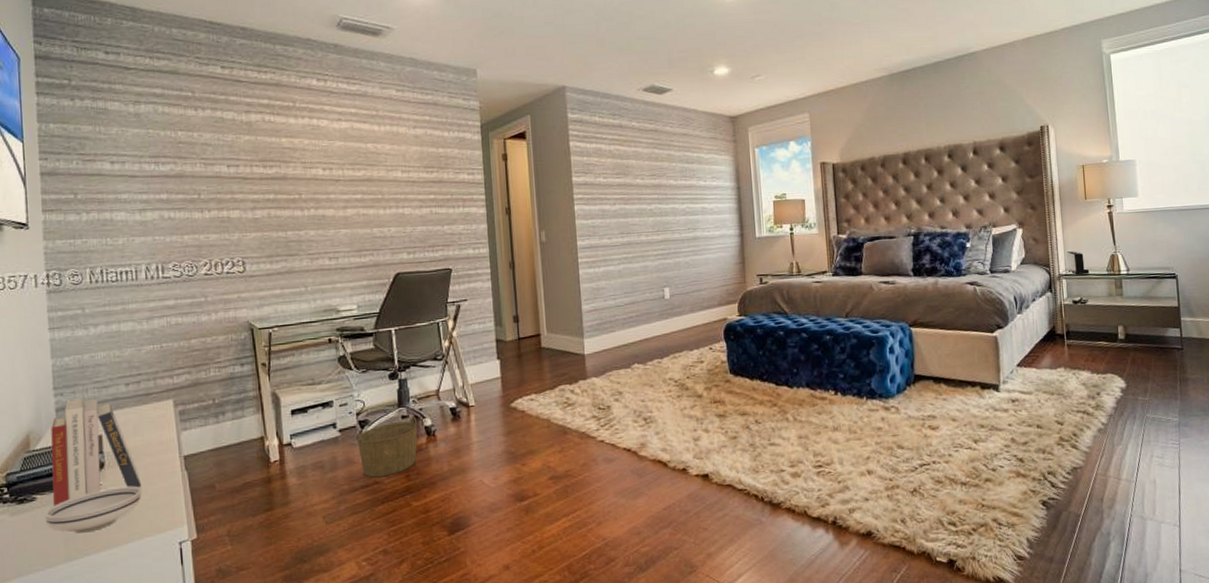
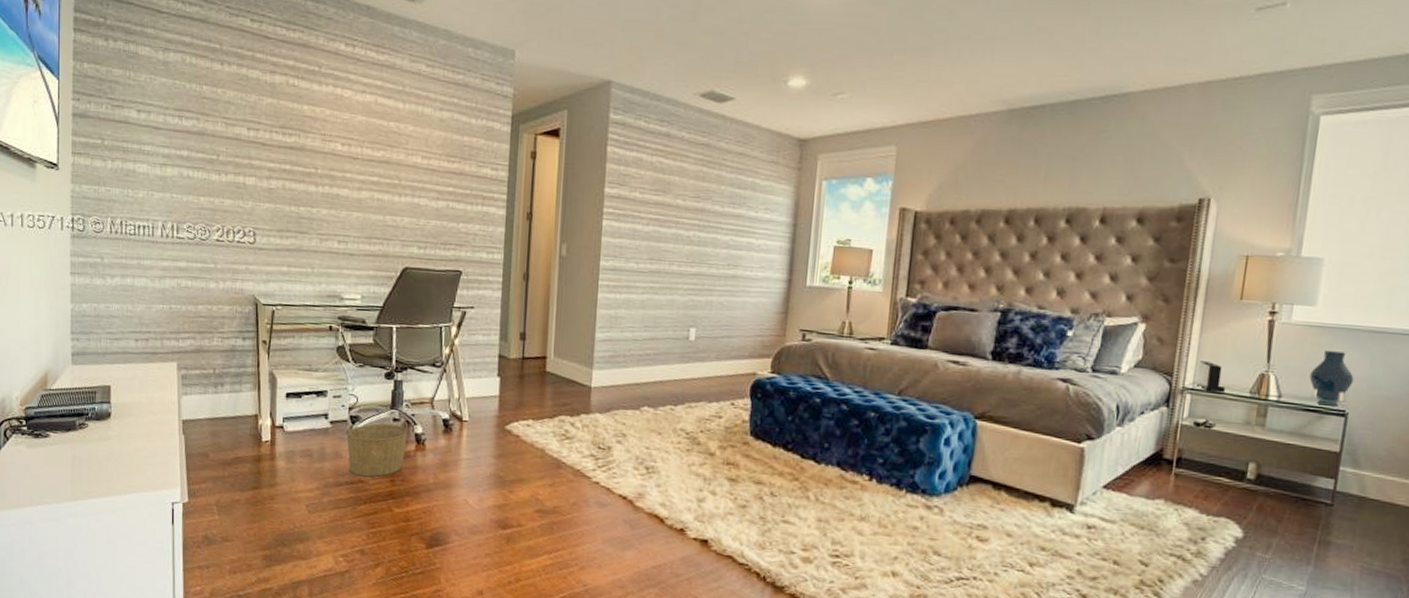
bowl: present [45,485,142,534] -> none [56,438,142,477]
books: present [51,396,142,506] -> none [63,345,143,446]
vase: none [1145,229,1176,272] -> present [1309,351,1354,407]

